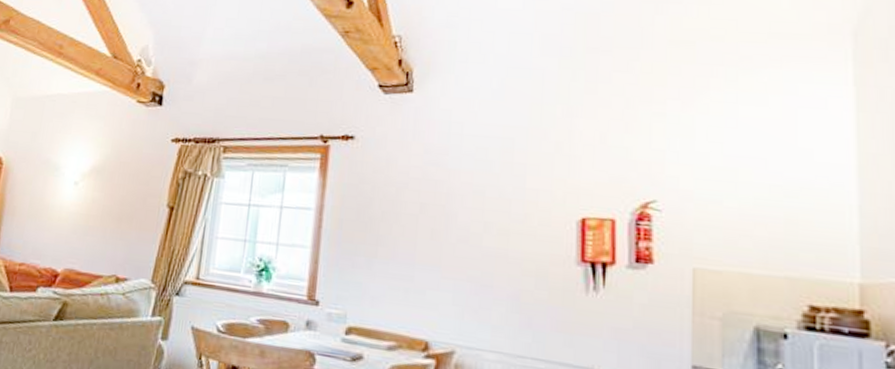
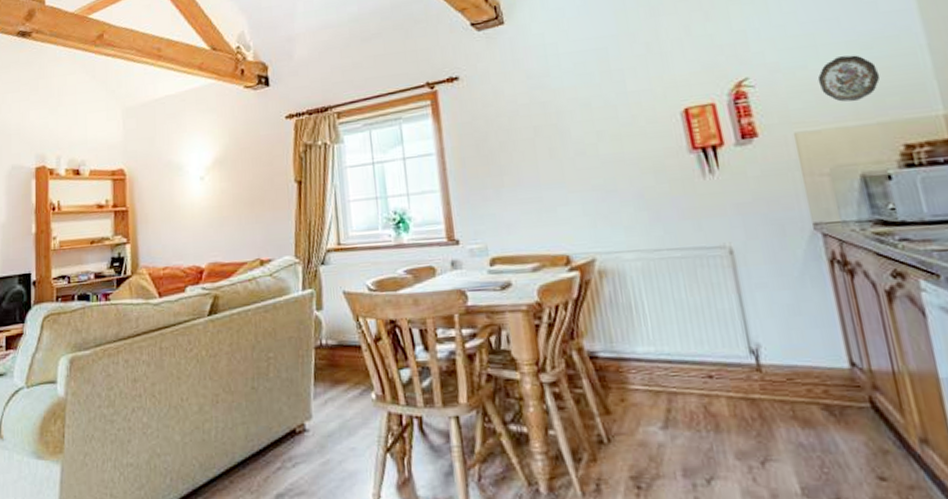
decorative plate: none [731,199,799,250] -> present [817,55,880,102]

